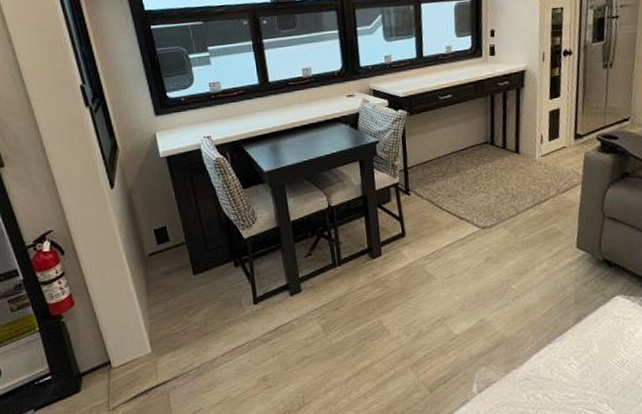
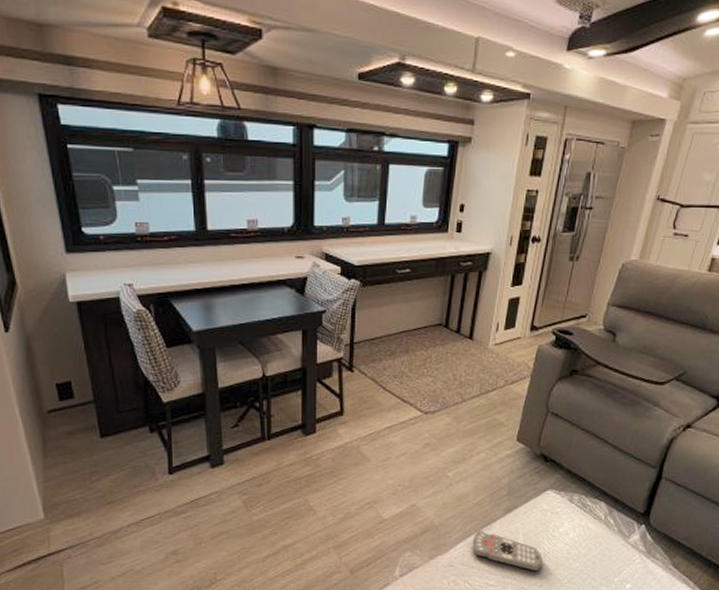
remote control: none [546,341,622,381] -> present [472,530,543,571]

